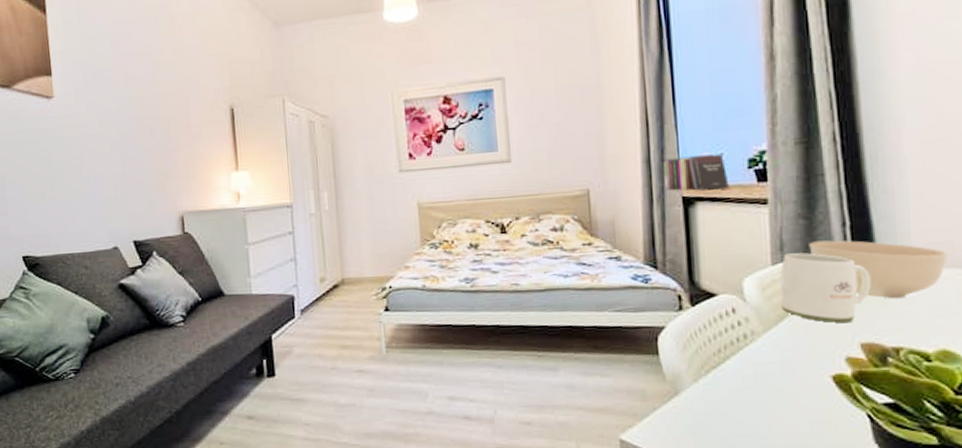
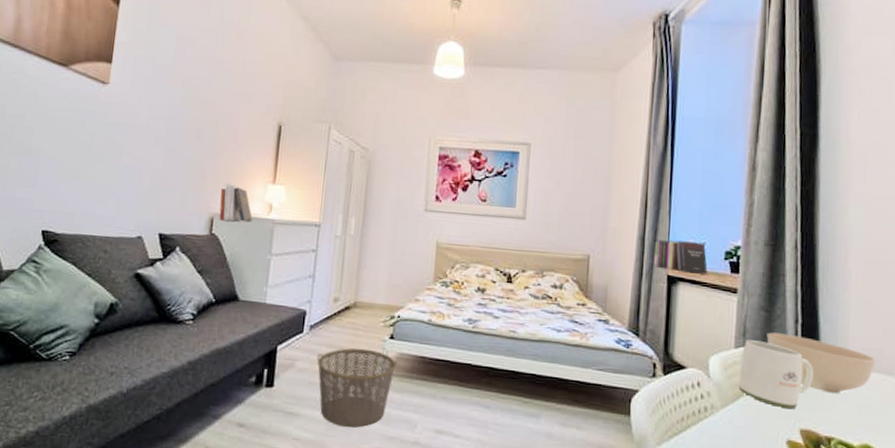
books: none [185,177,223,219] -> present [219,182,253,223]
basket: none [313,325,398,406] -> present [317,348,398,428]

